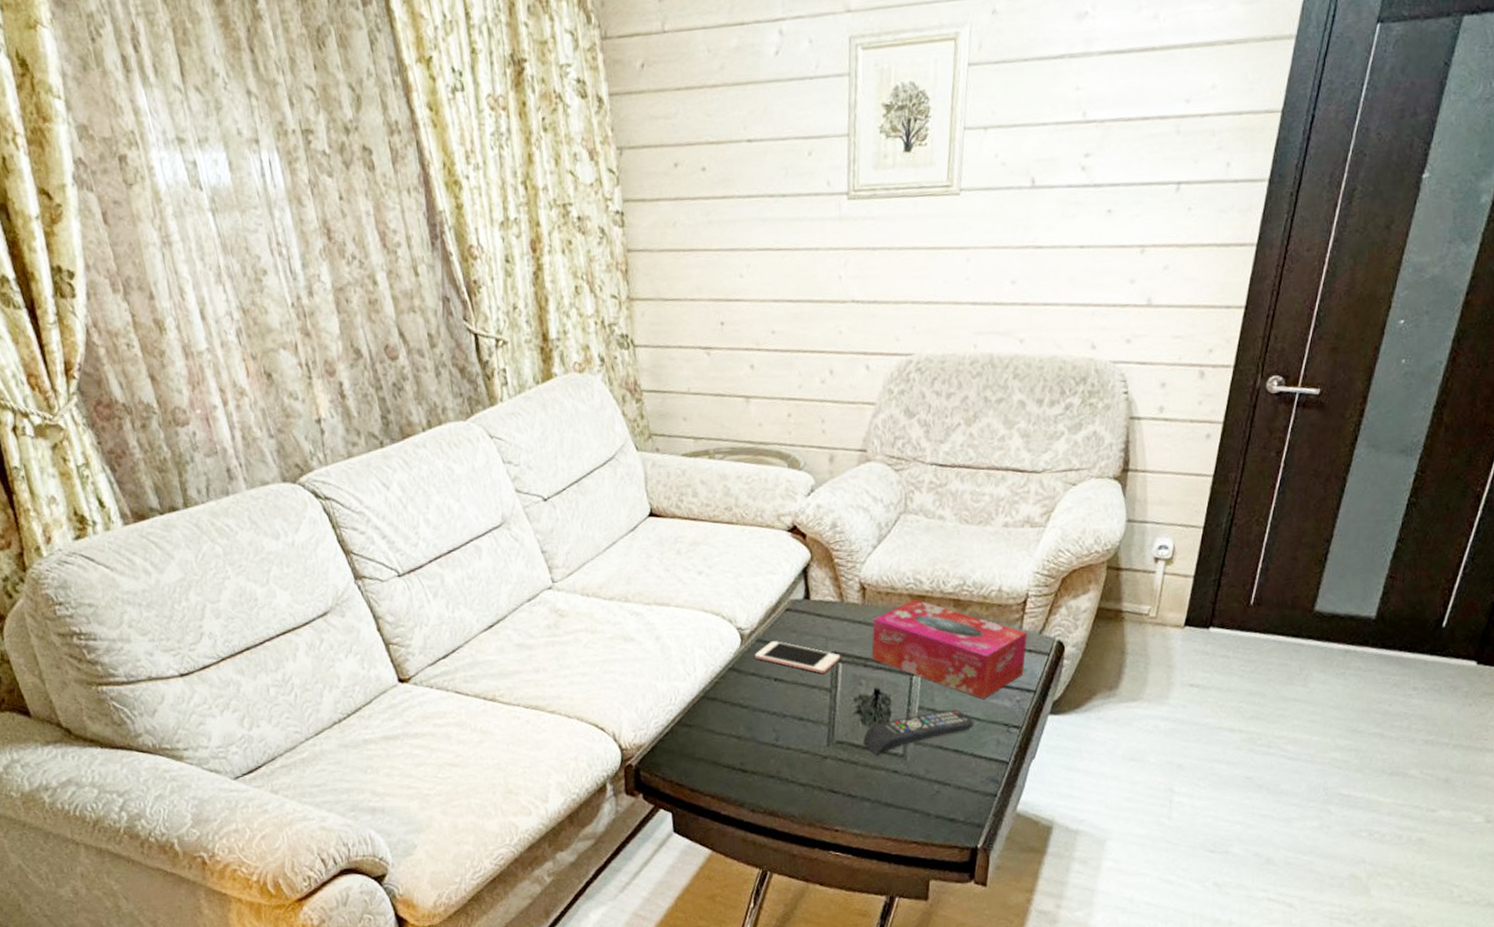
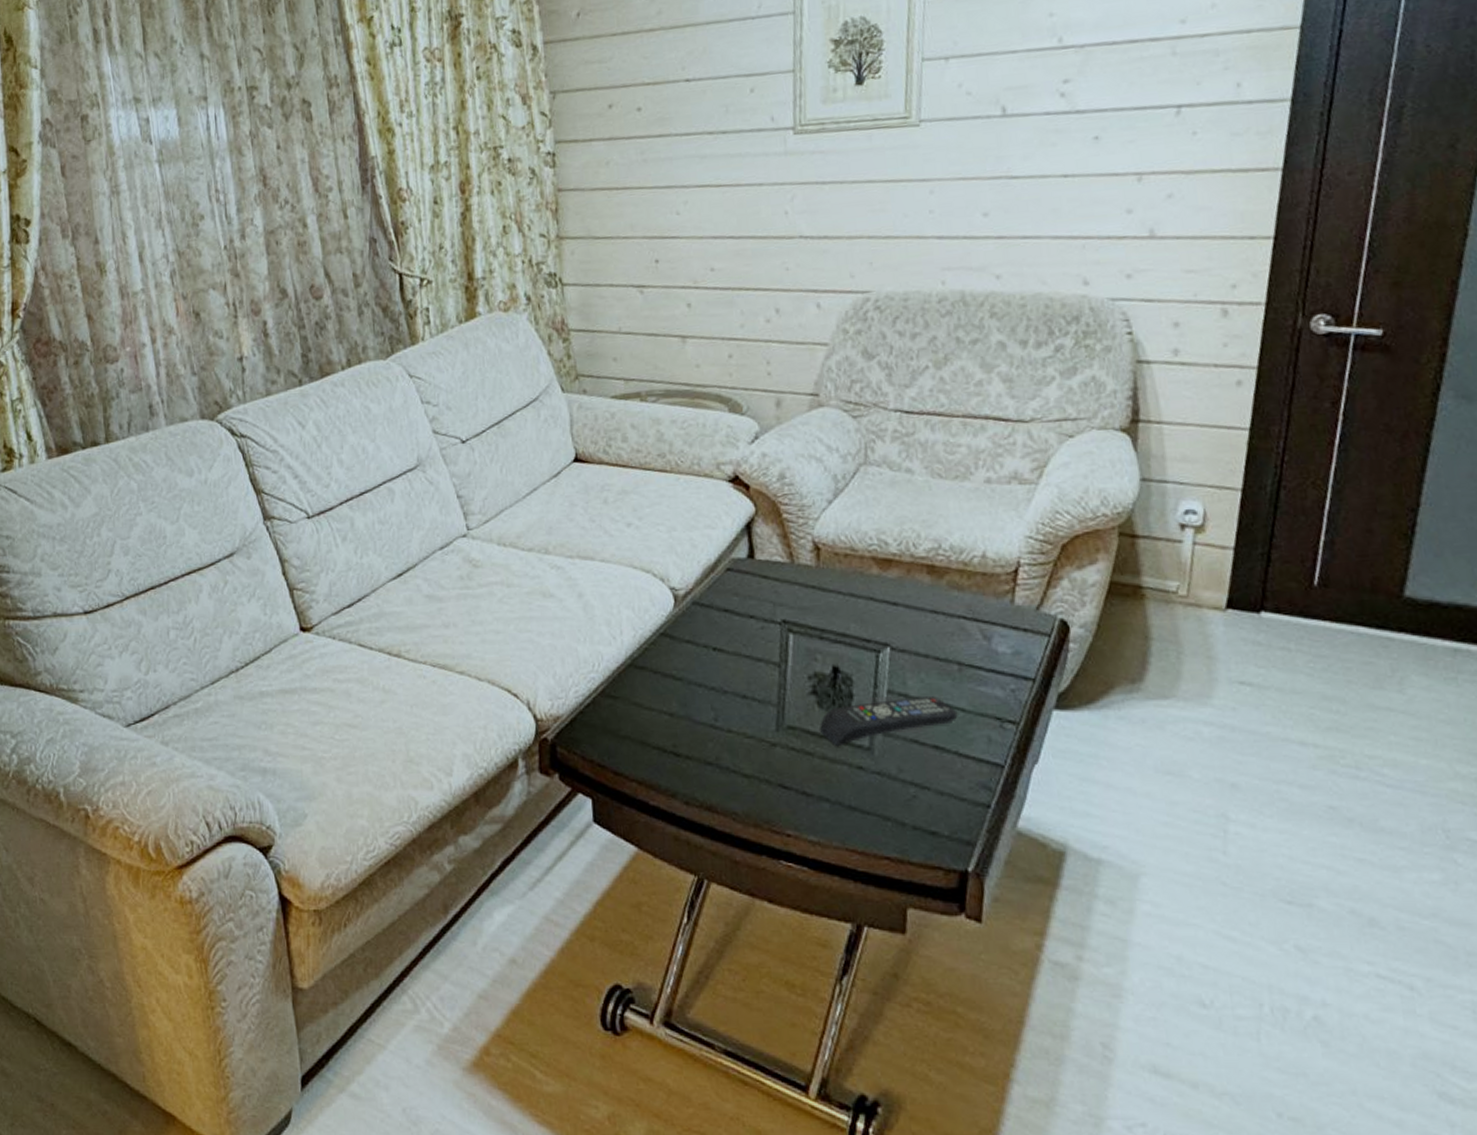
cell phone: present [754,641,841,674] -> none [689,604,792,646]
tissue box: present [871,599,1028,699] -> none [828,563,1022,686]

